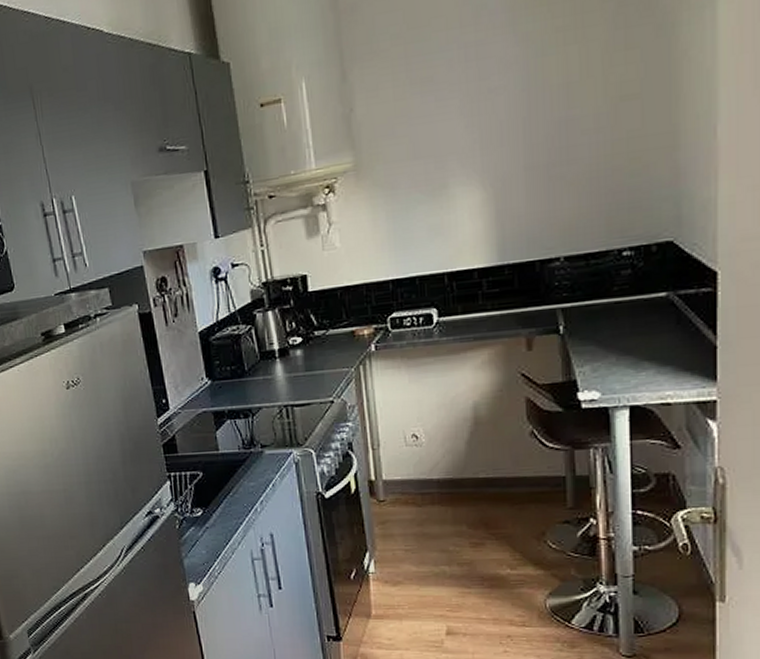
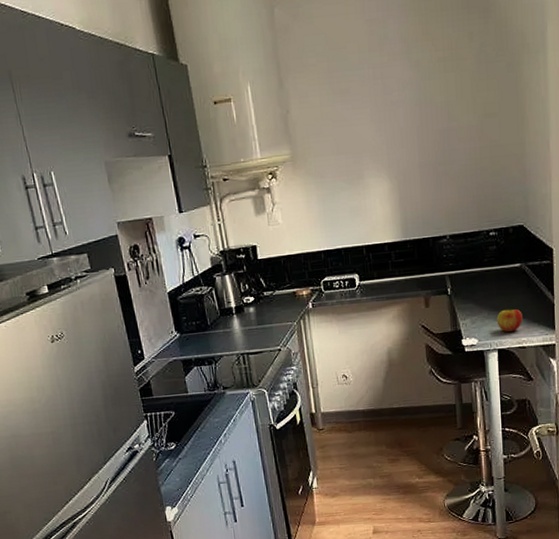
apple: none [629,353,668,384] -> present [496,309,523,333]

